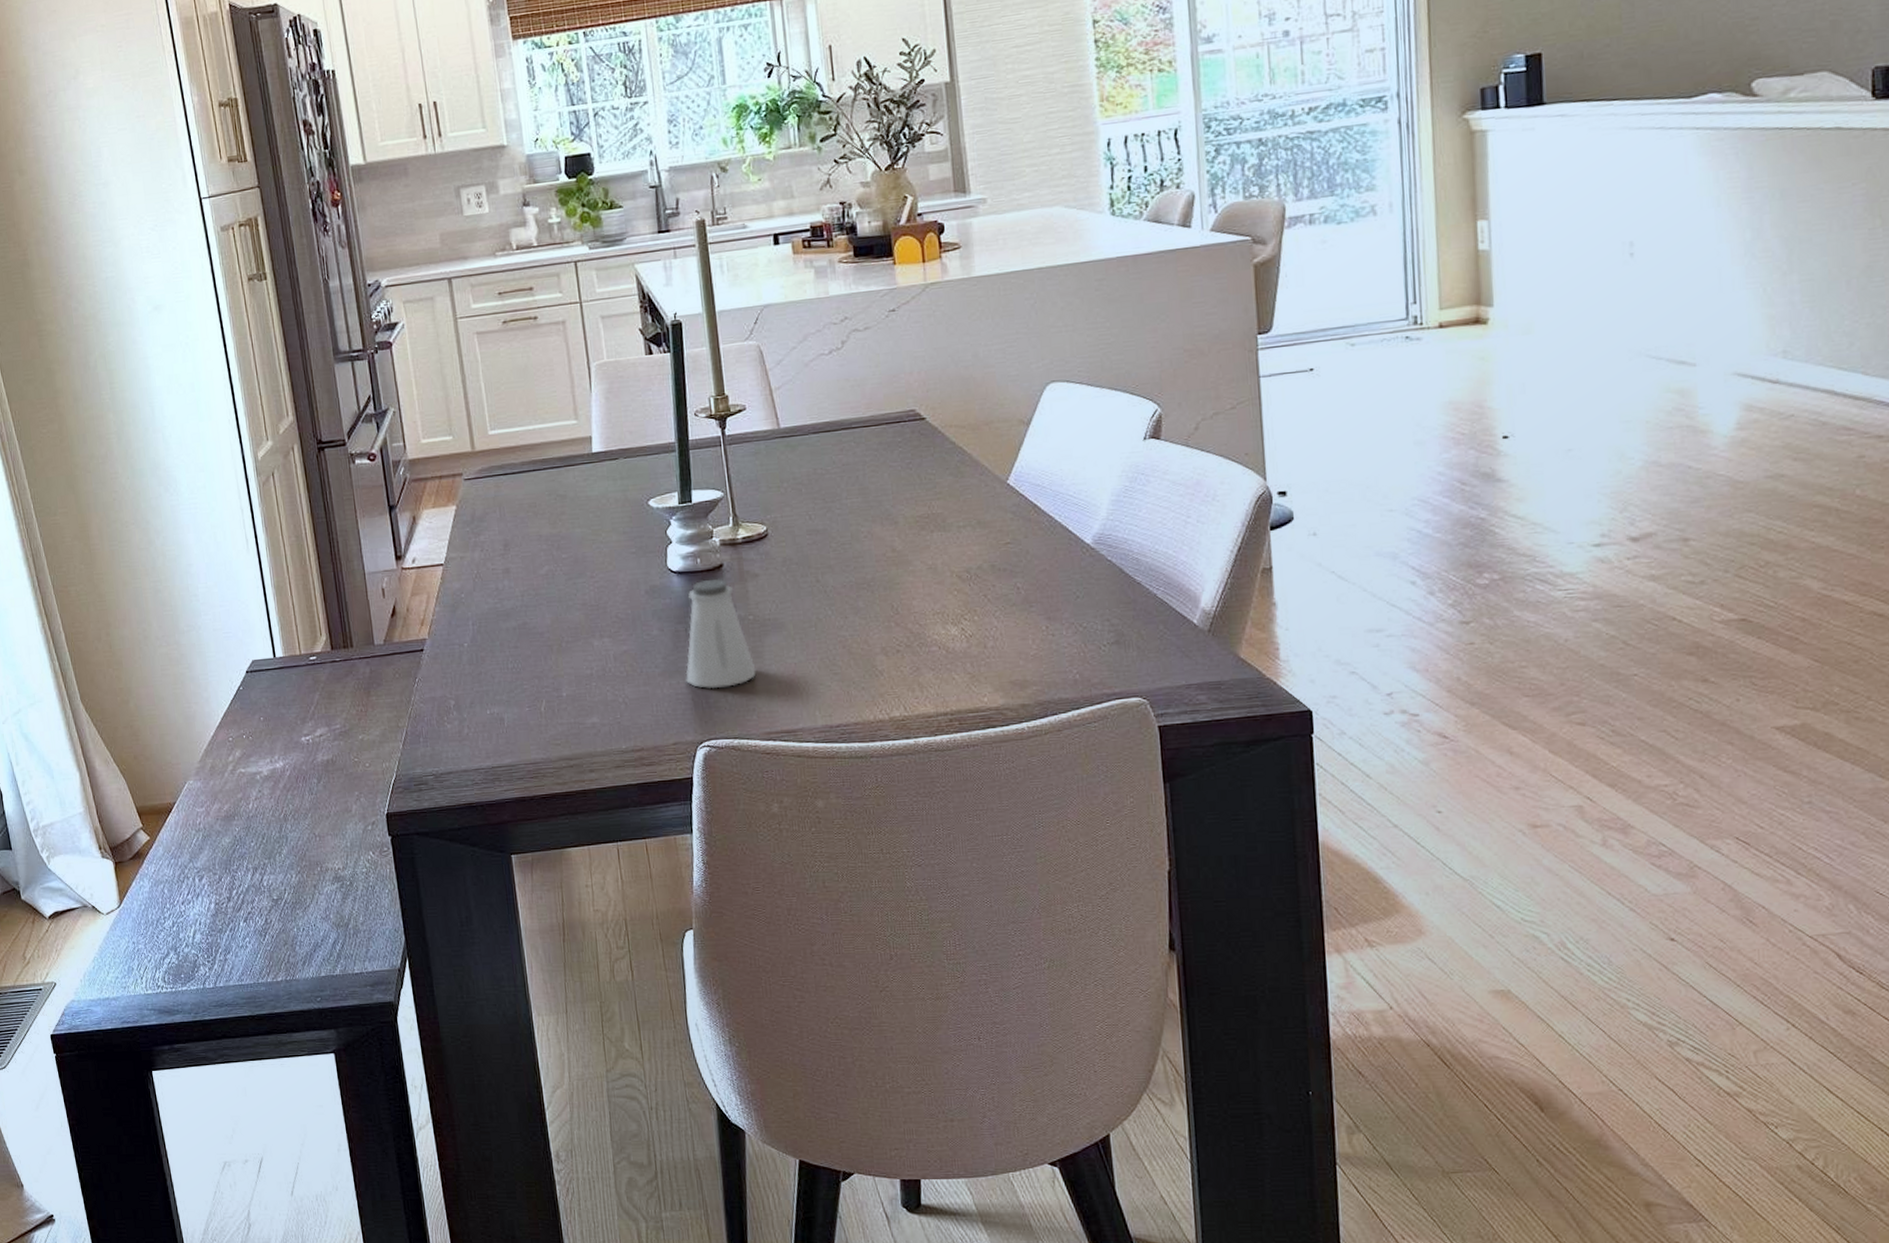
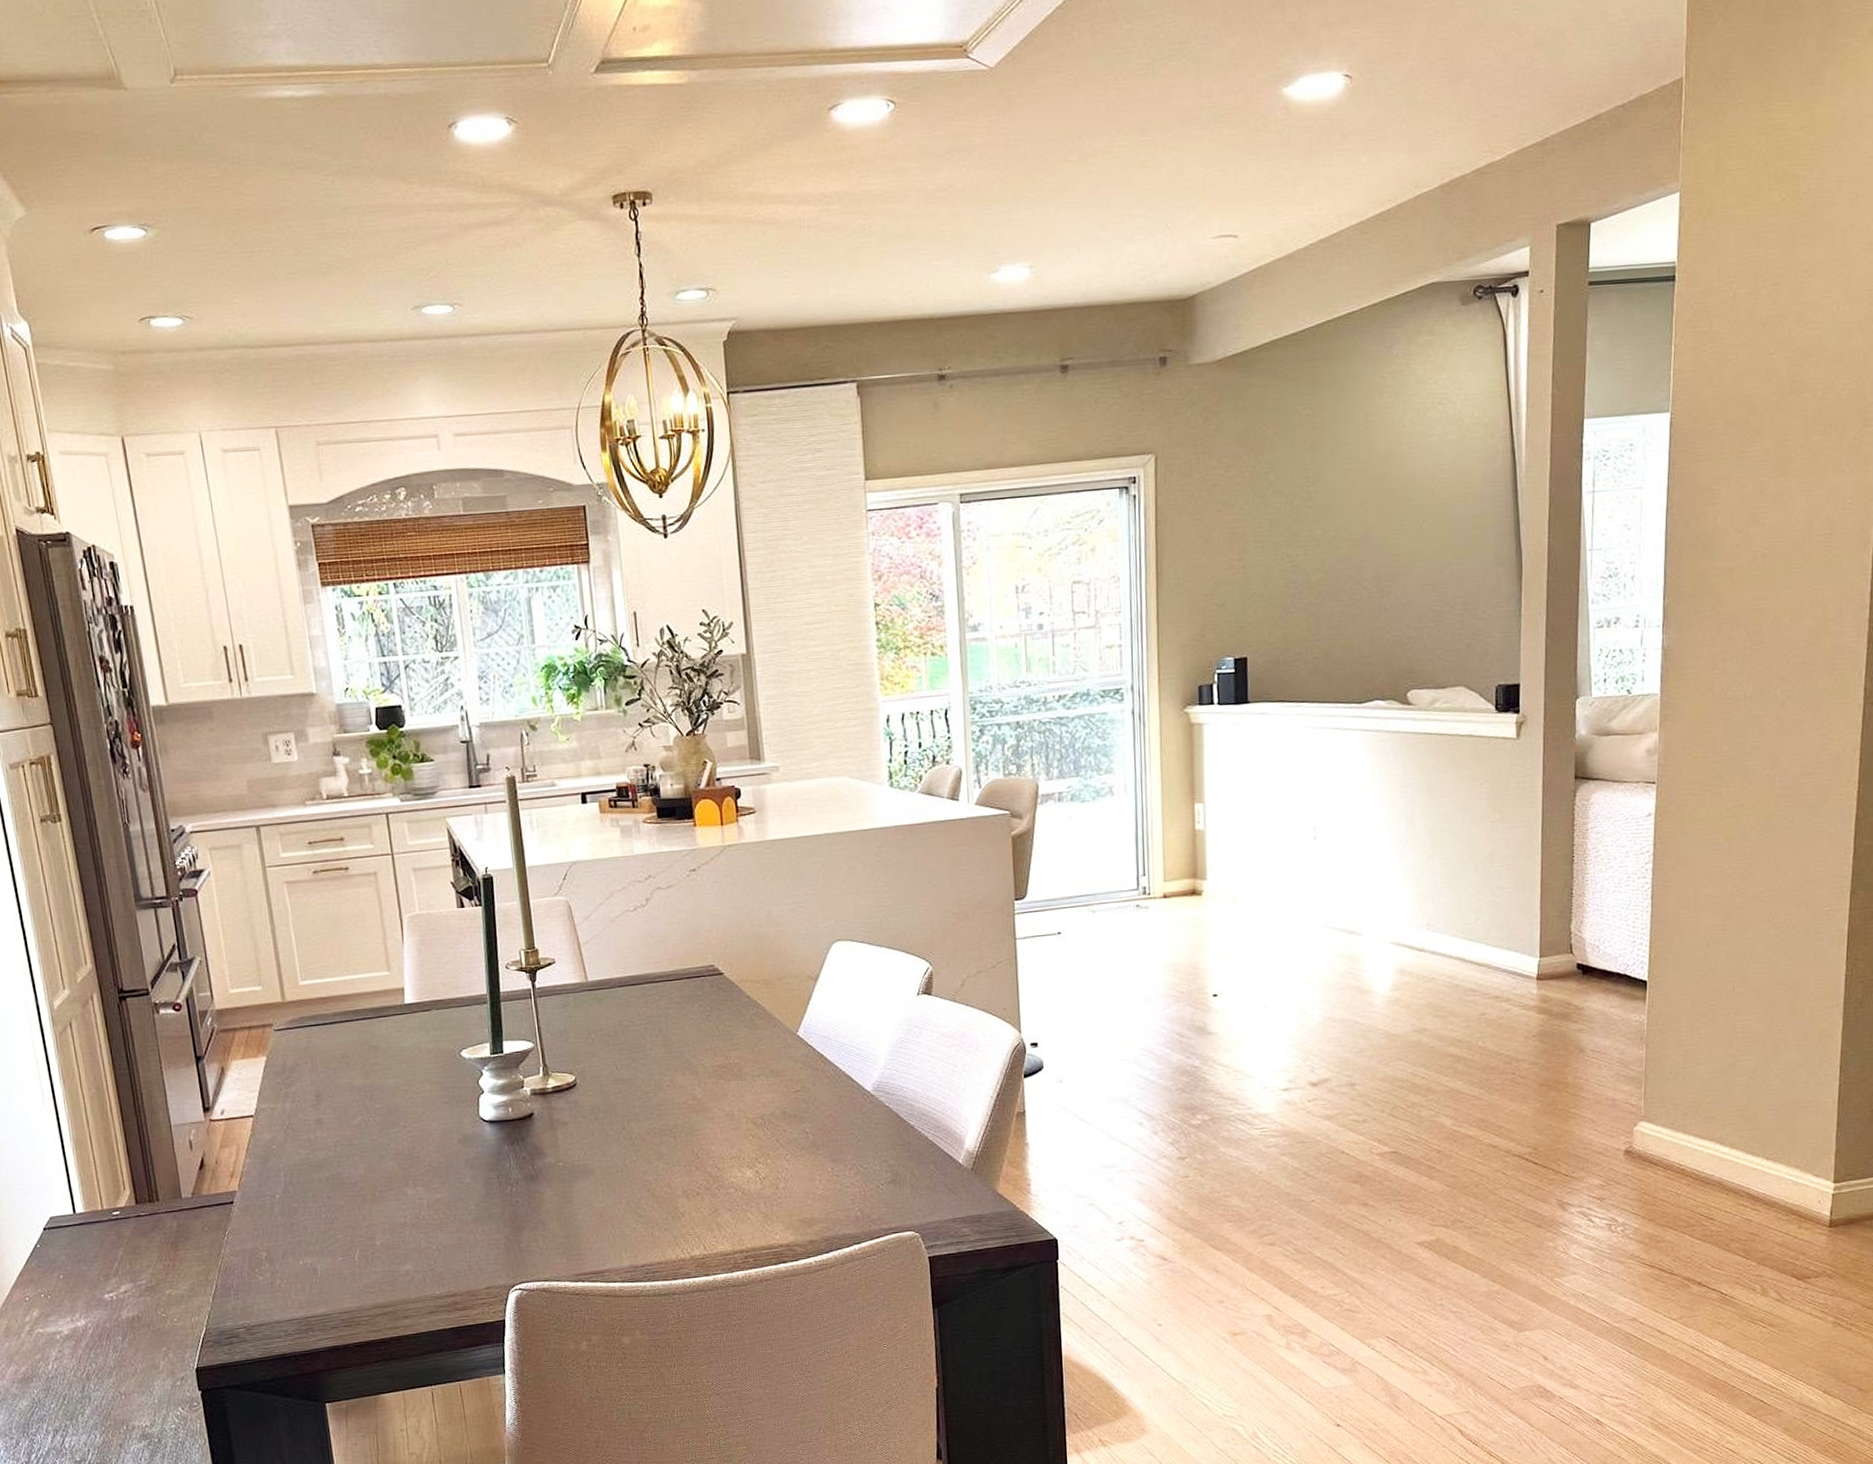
saltshaker: present [685,578,756,688] -> none [498,1127,566,1233]

